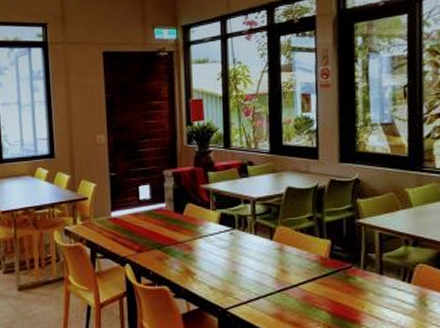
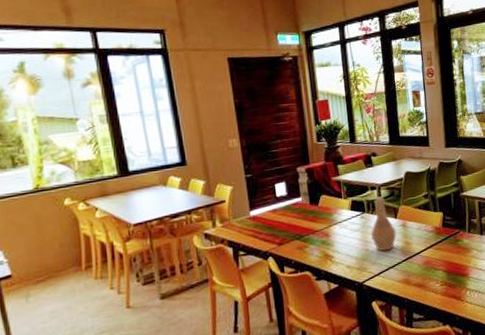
vase: none [241,212,272,277] -> present [371,196,397,252]

